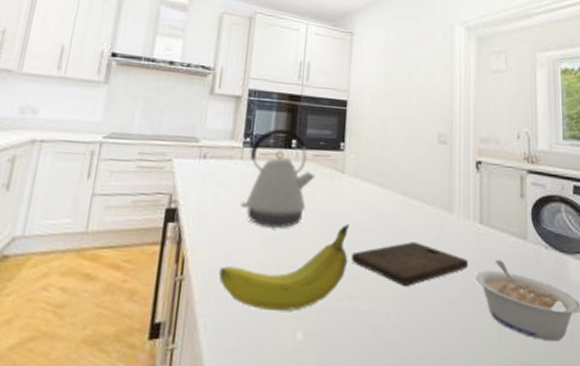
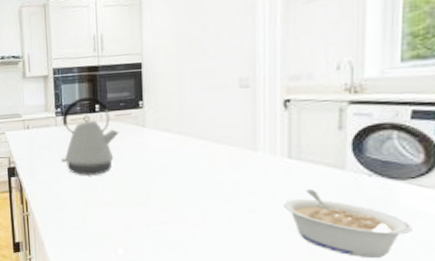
fruit: present [219,223,349,311] -> none [53,168,156,234]
cutting board: present [352,242,469,286] -> none [158,179,276,214]

